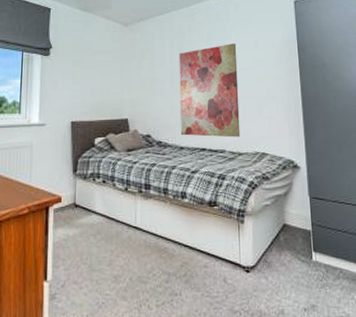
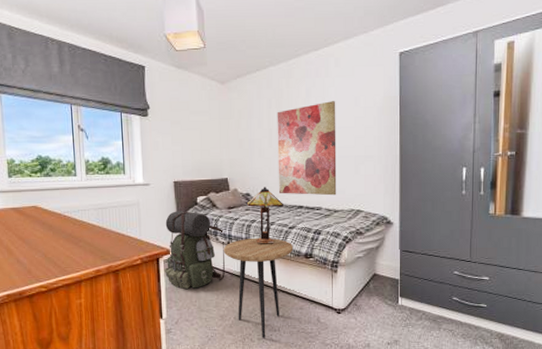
backpack: none [53,153,123,243] -> present [164,211,225,289]
side table: none [120,183,196,304] -> present [223,237,294,338]
table lamp: none [147,128,185,190] -> present [246,186,283,244]

